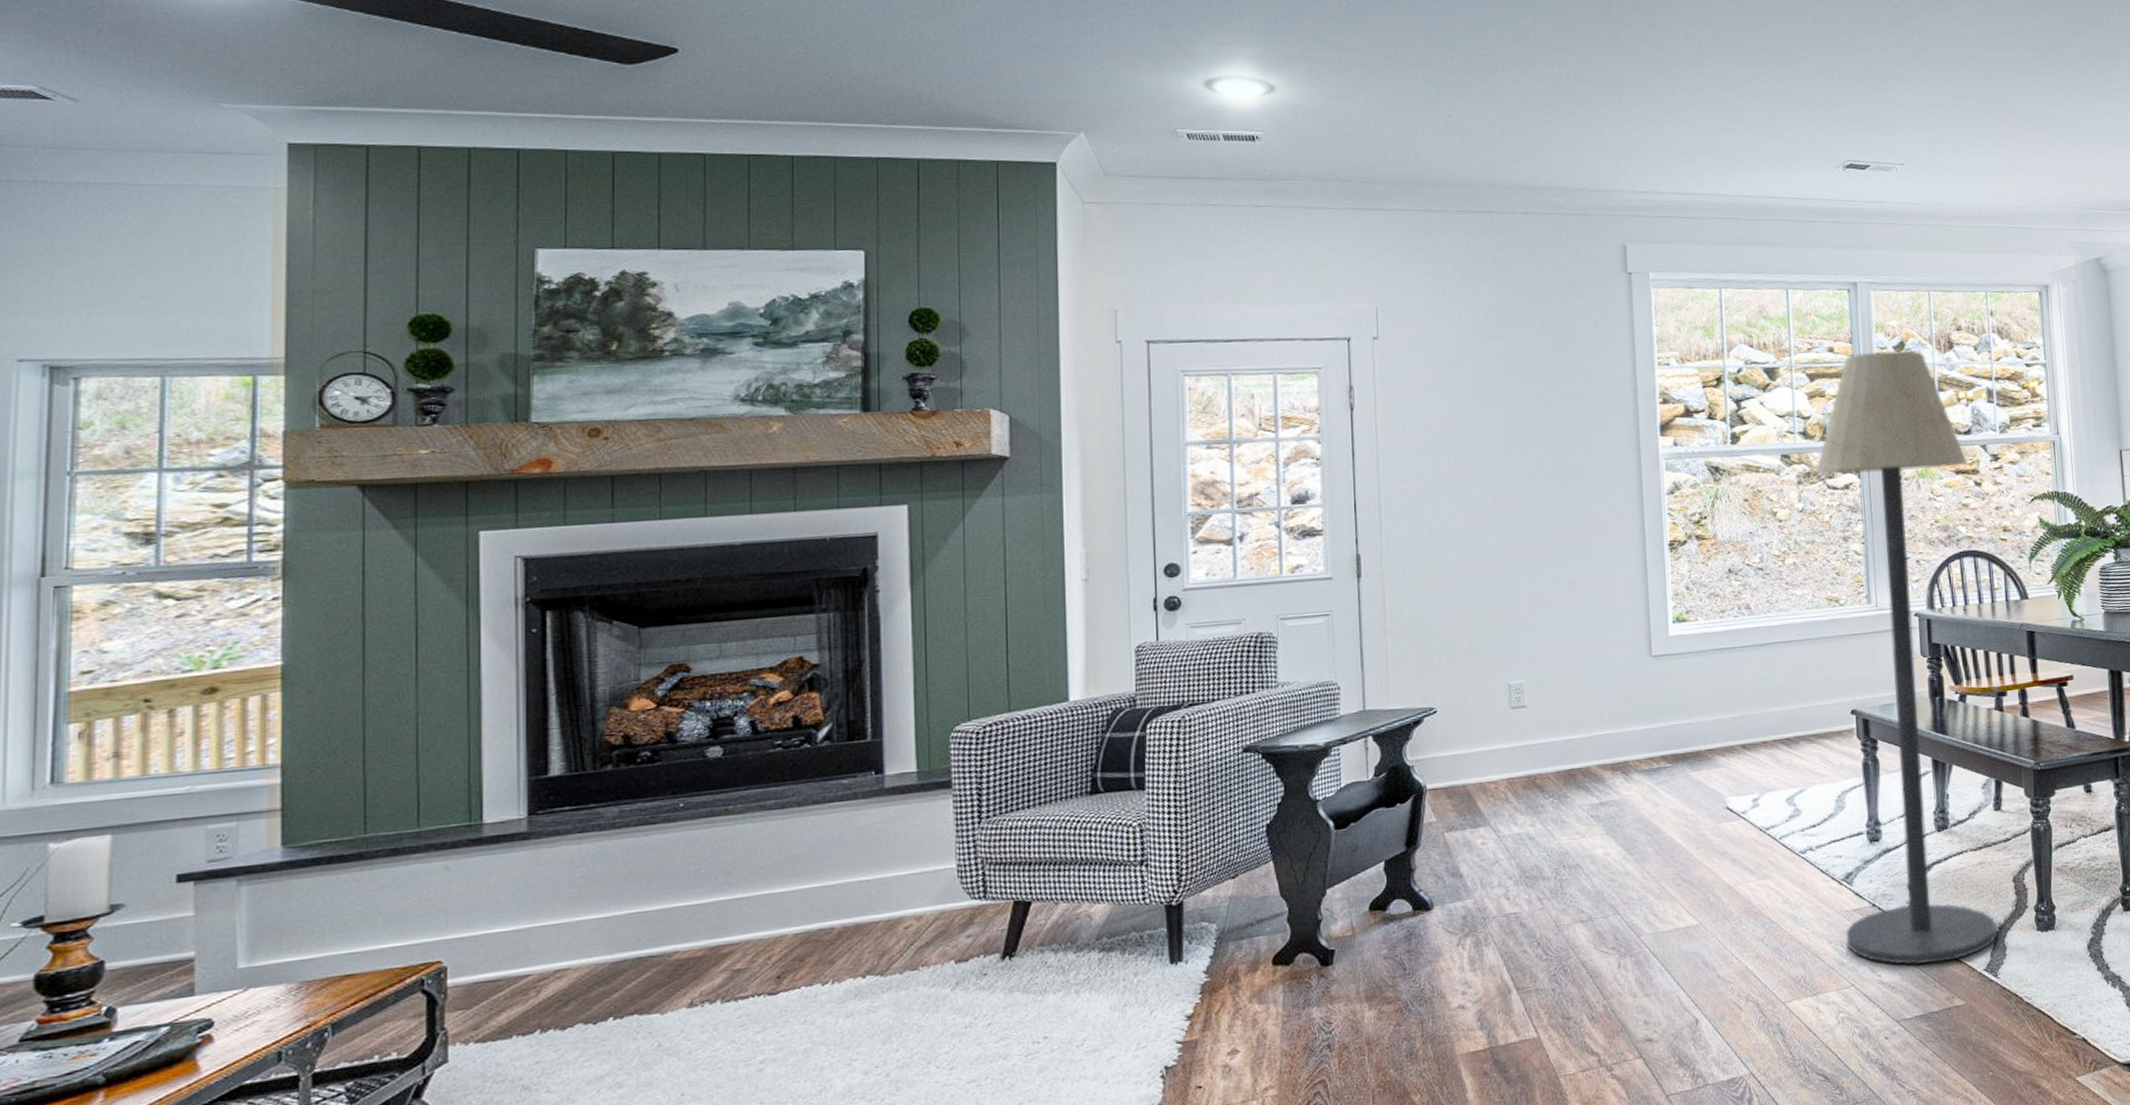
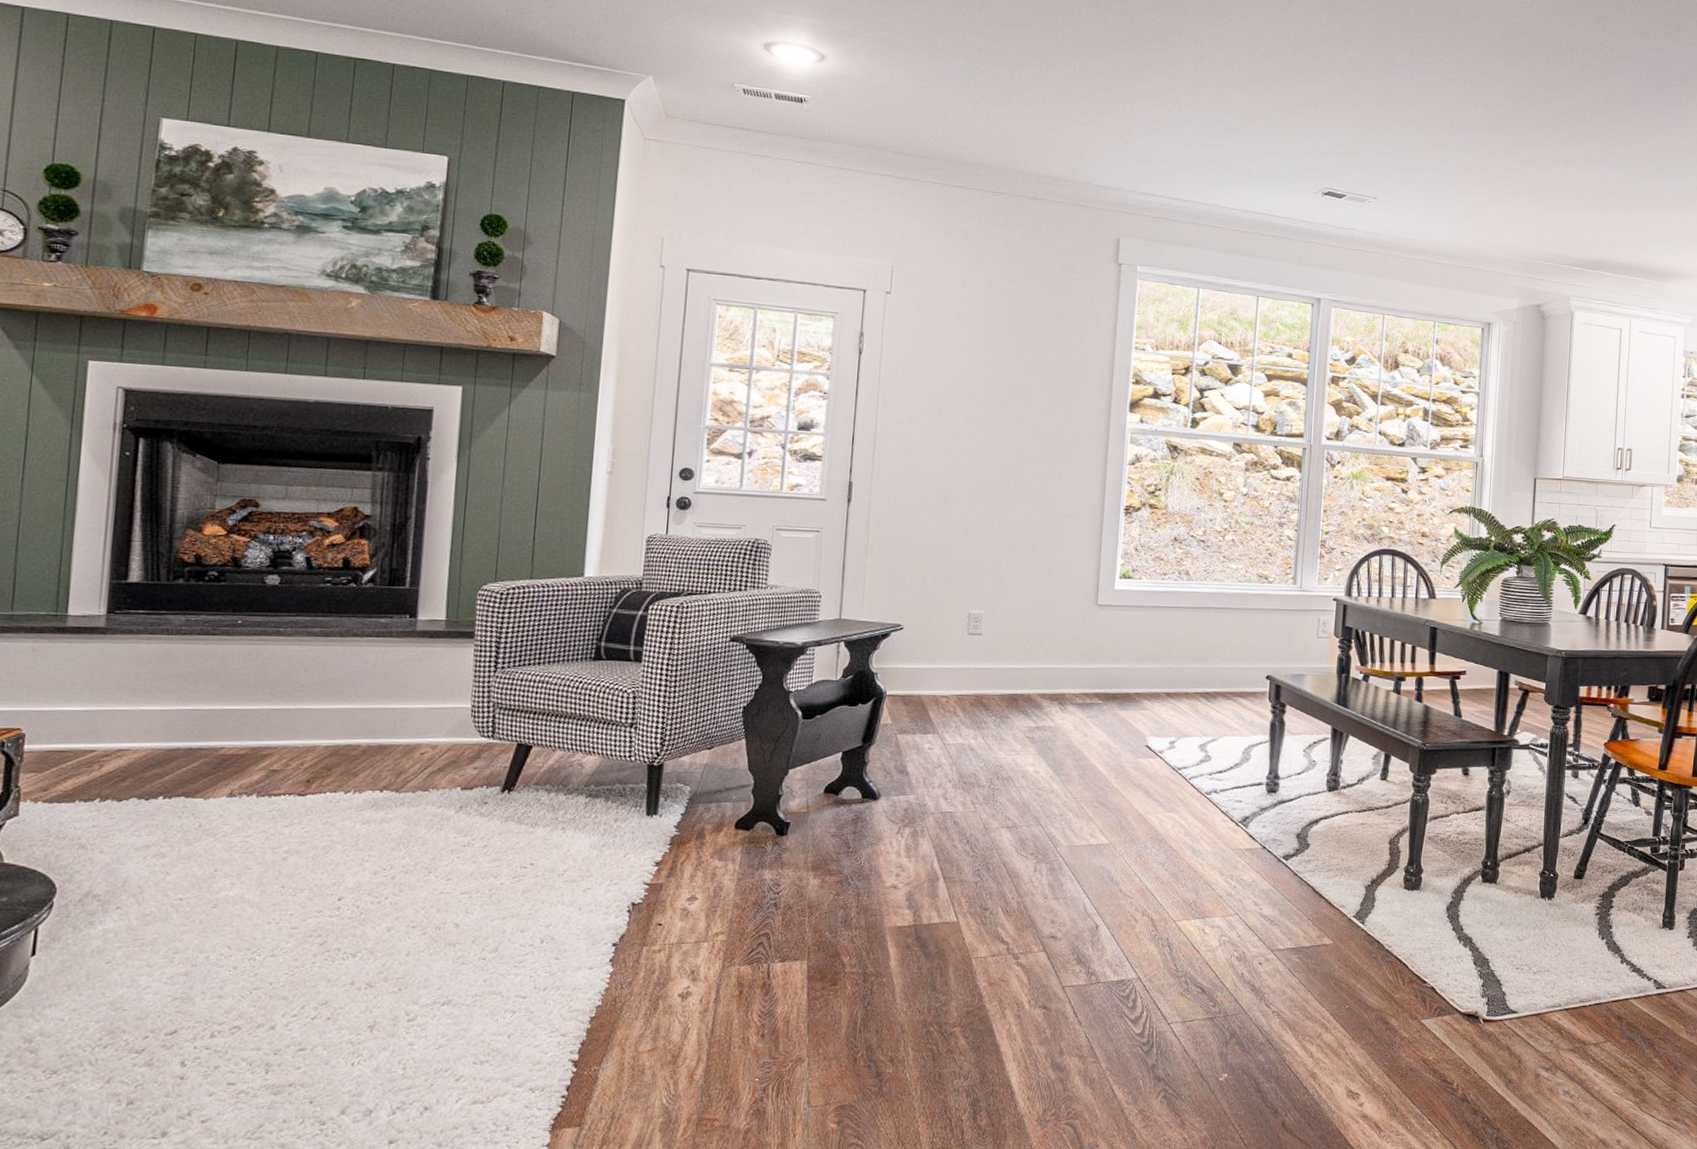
floor lamp: present [1816,350,1997,965] -> none [1236,361,1398,905]

